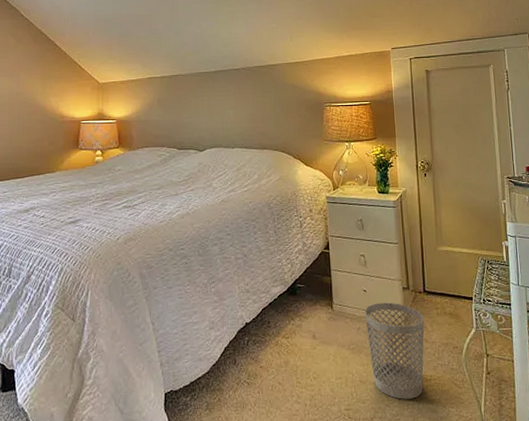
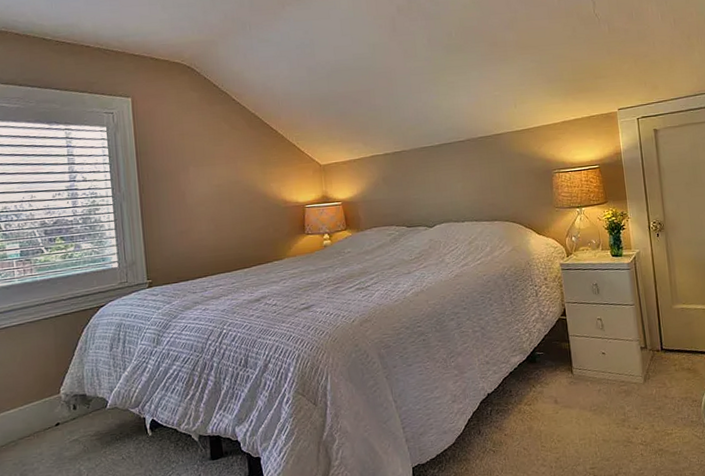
wastebasket: present [364,302,425,400] -> none [604,362,665,455]

